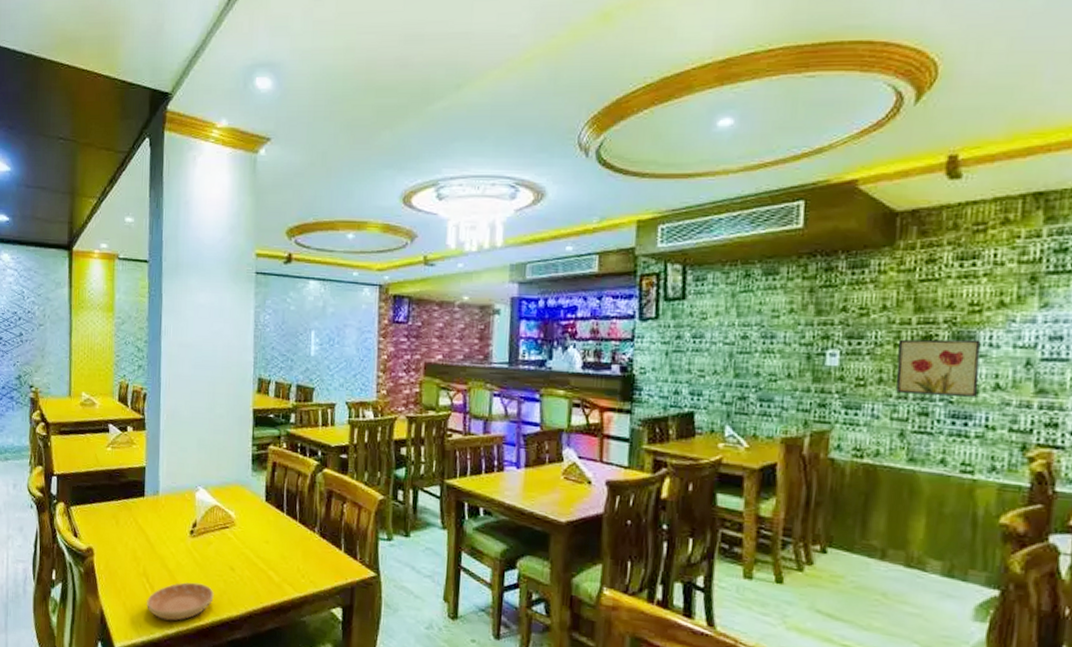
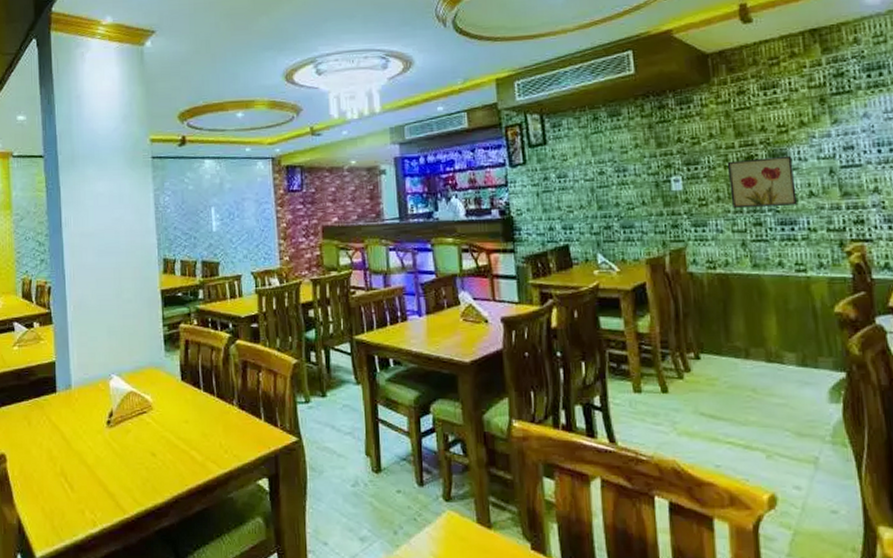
saucer: present [146,582,214,621] -> none [66,474,137,519]

